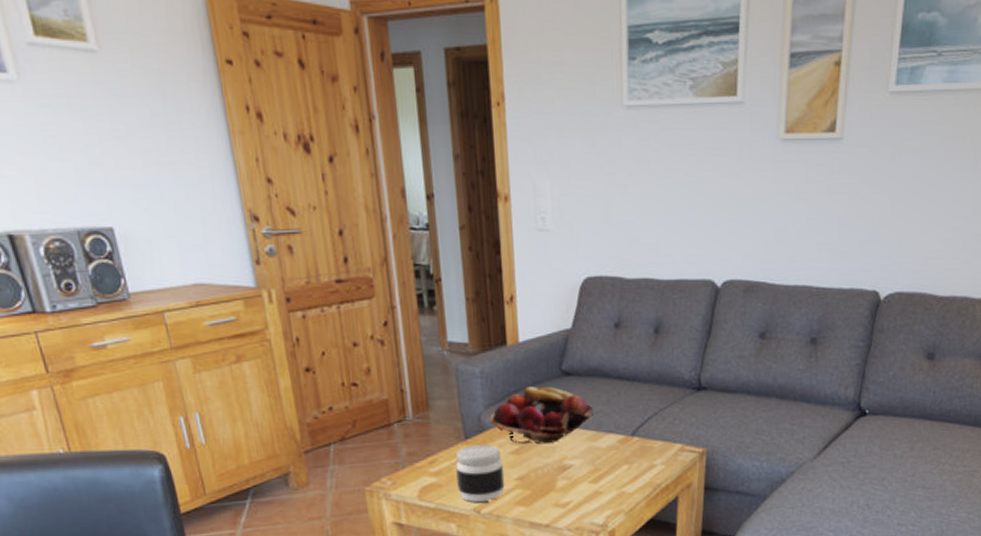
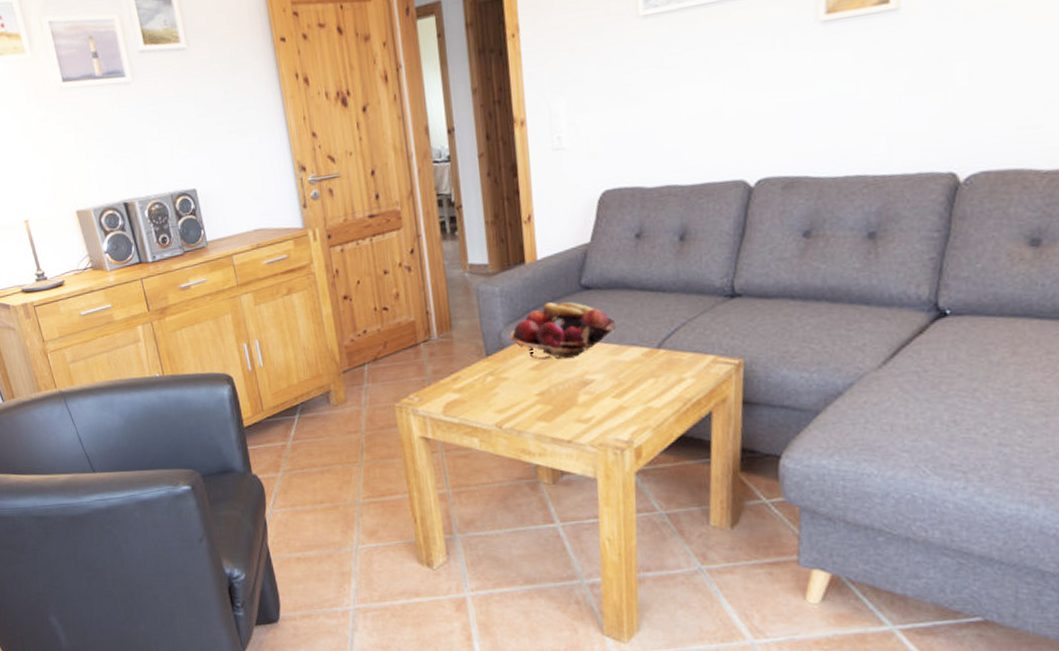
jar: present [456,444,505,503] -> none [478,361,526,418]

